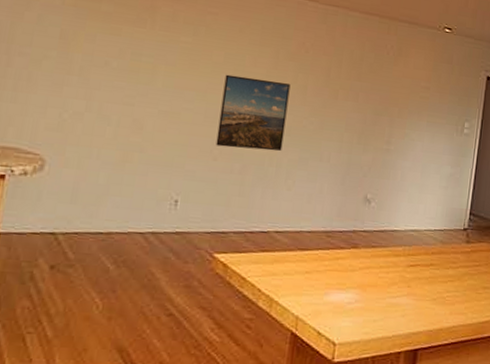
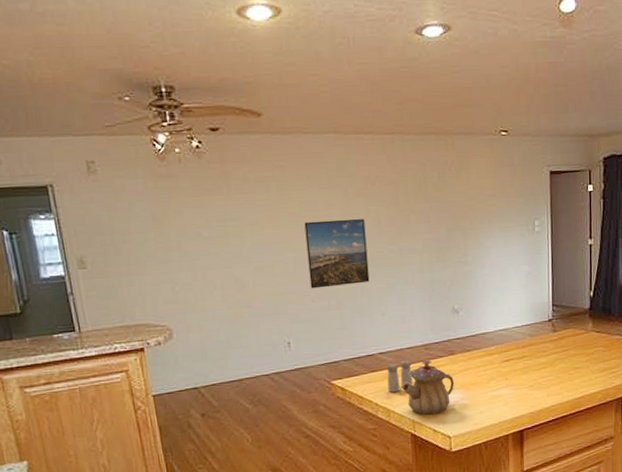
salt and pepper shaker: none [276,244,309,280] -> present [386,360,413,393]
teapot: none [292,248,352,314] -> present [402,359,454,415]

